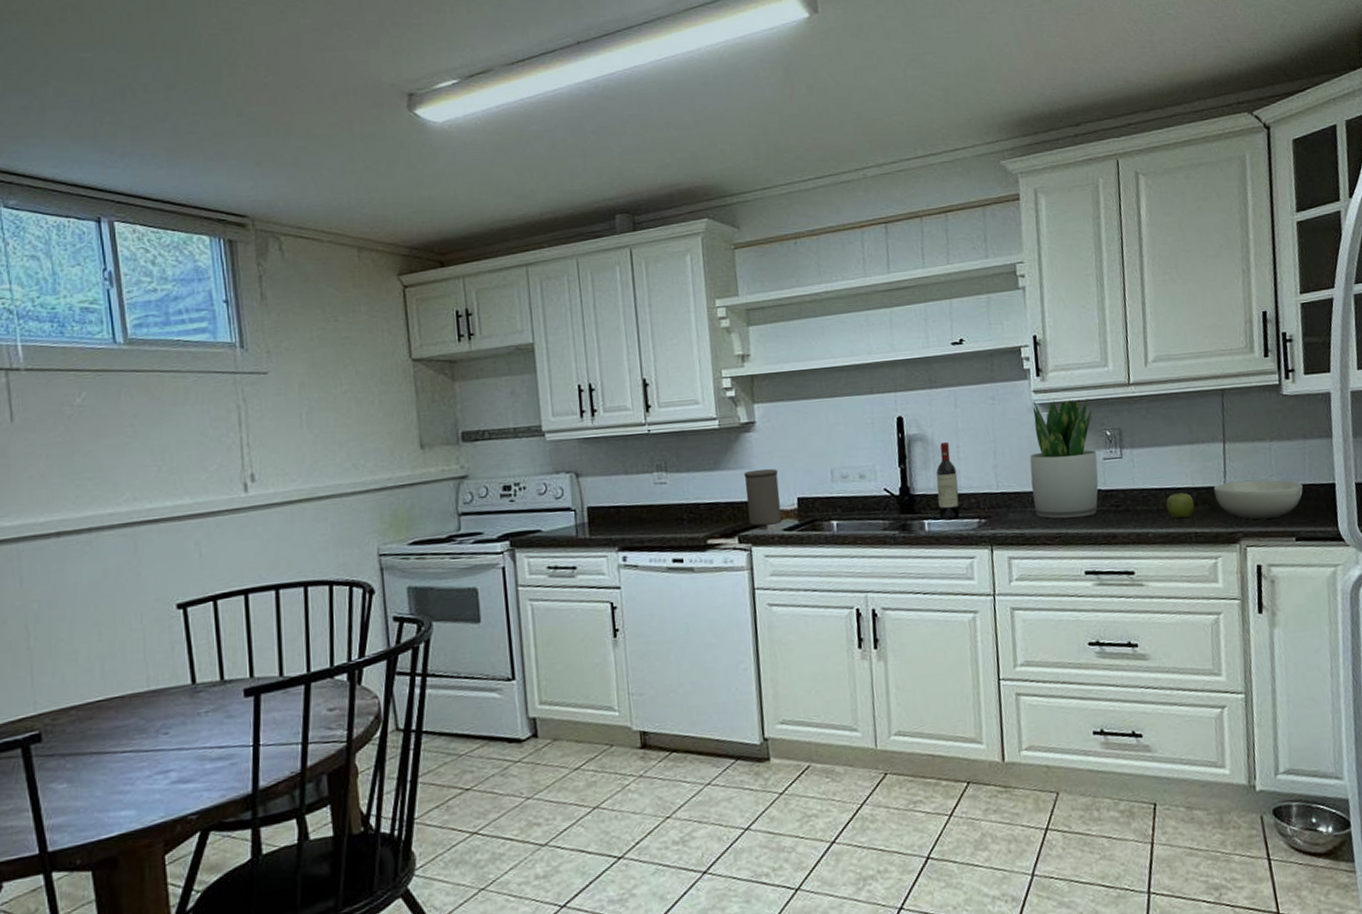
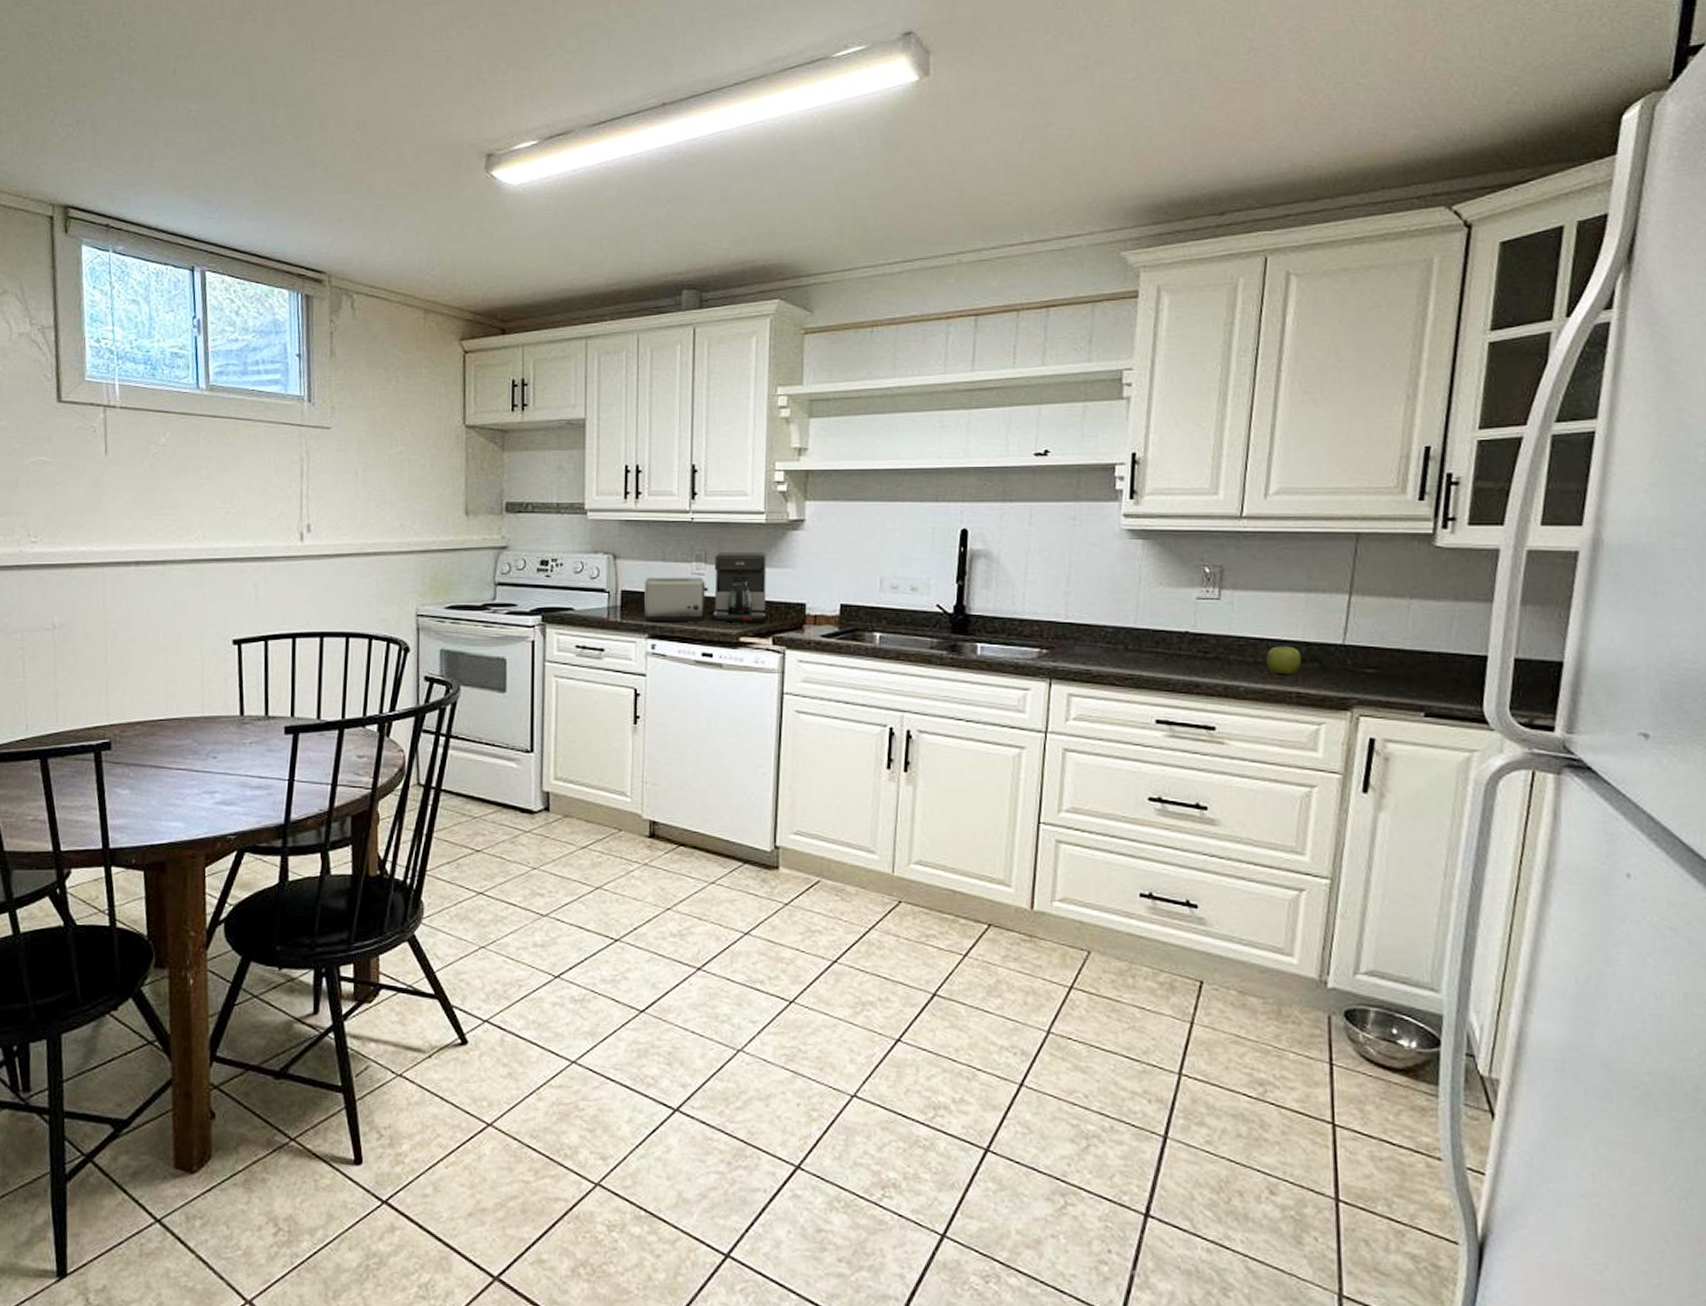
toaster: none [609,486,672,536] -> present [643,577,708,623]
coffee maker: none [674,456,731,529] -> present [713,551,767,623]
canister: present [743,468,782,526] -> none [786,570,823,629]
wine bottle: present [936,442,961,520] -> none [995,562,1022,646]
planter: present [1029,398,1099,519] -> none [1106,526,1192,661]
bowl: present [1213,480,1304,520] -> none [1328,640,1445,687]

